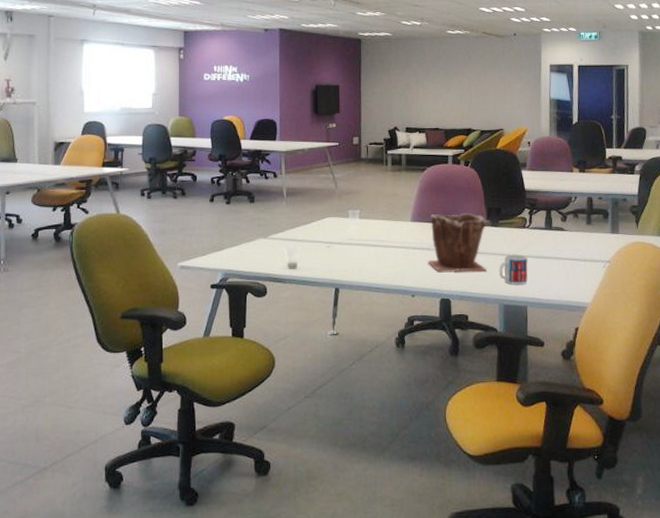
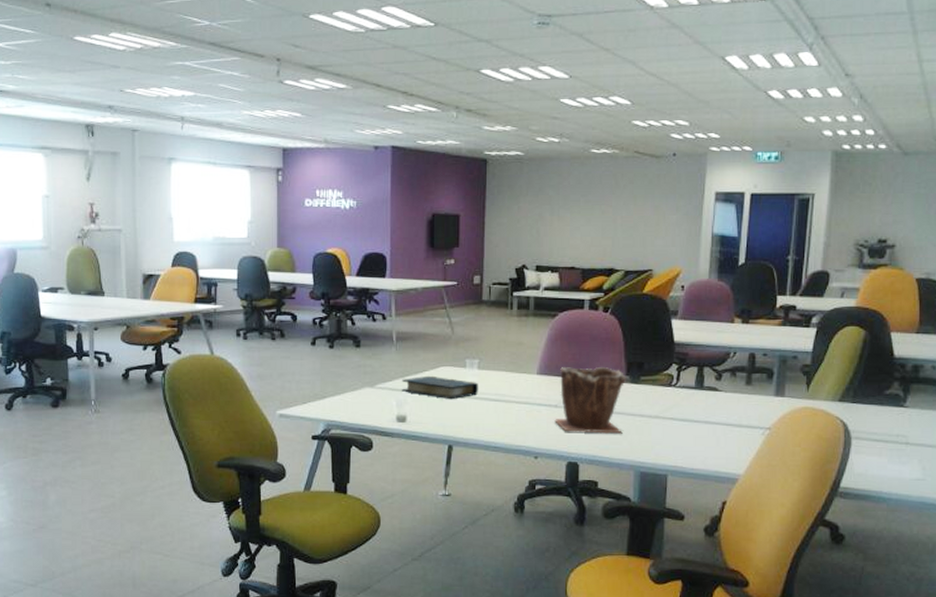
book: none [292,225,360,247] -> present [402,375,478,400]
mug: present [499,254,528,284] -> none [637,416,672,450]

